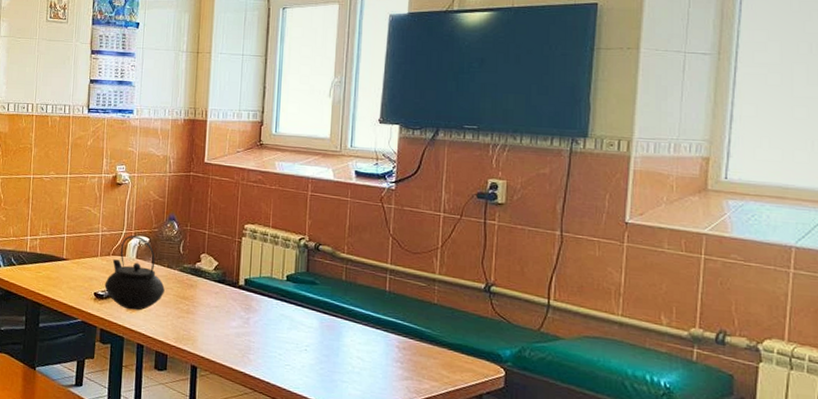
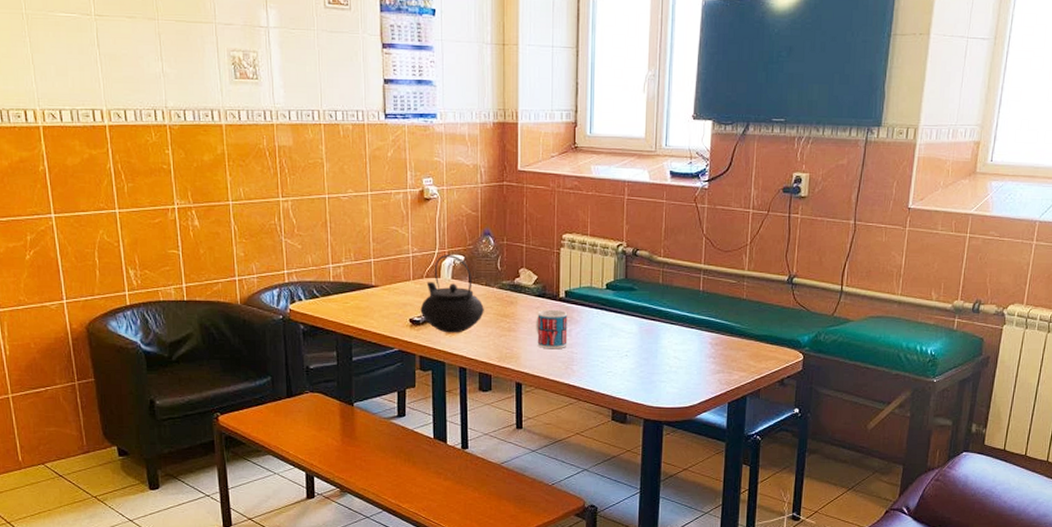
mug: none [214,295,247,336] -> present [536,309,568,349]

